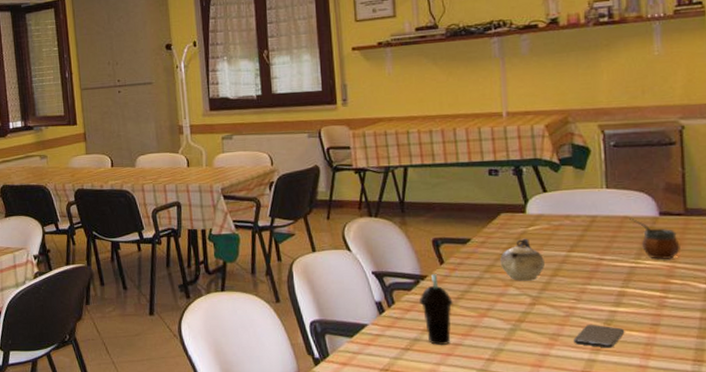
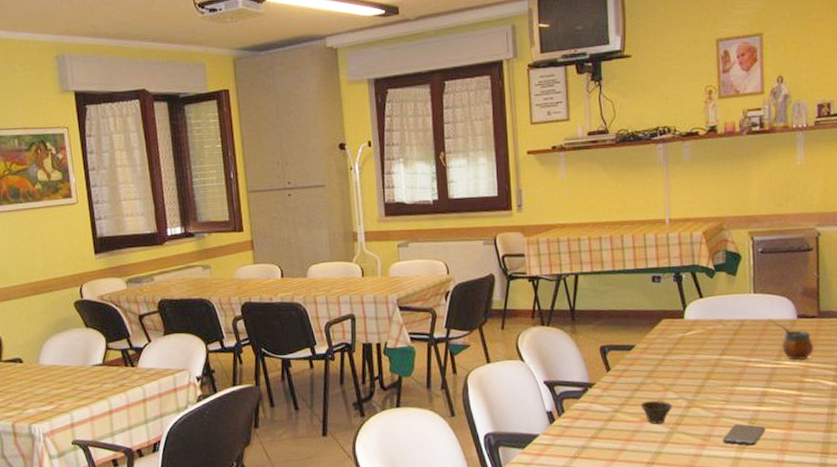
cup: present [419,274,453,346] -> none [587,381,618,452]
cup: none [478,295,515,320] -> present [640,400,673,424]
teapot: present [500,238,545,281] -> none [661,343,699,385]

